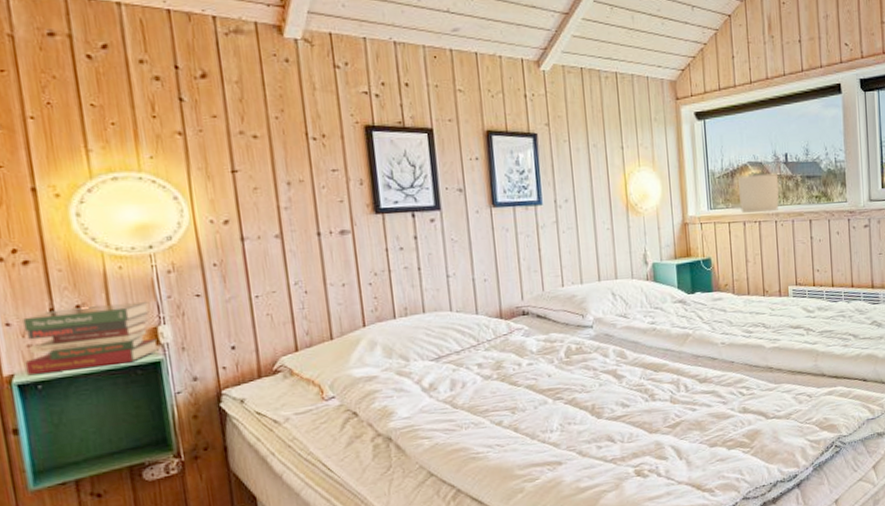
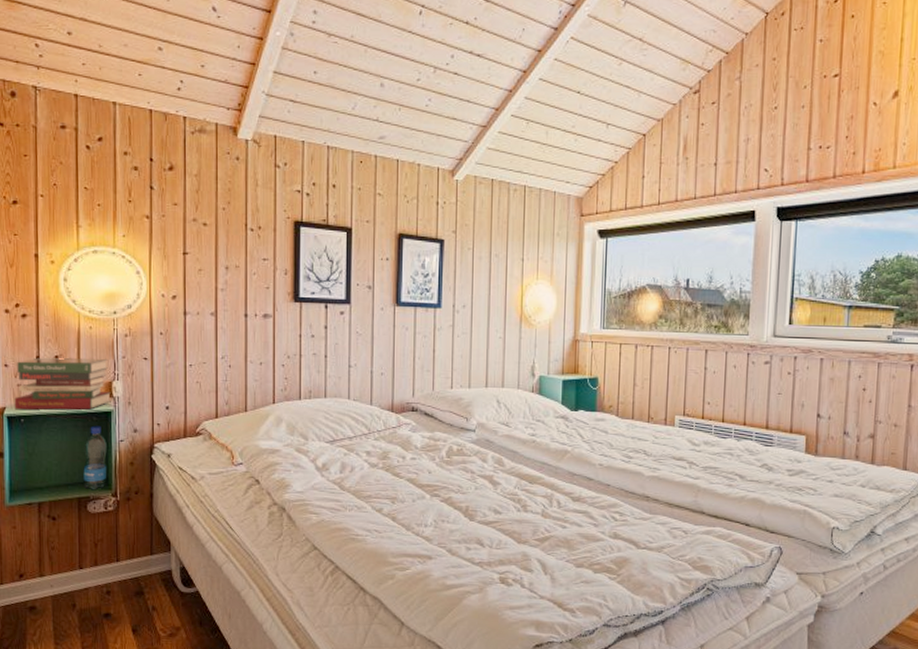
bottle: none [128,379,164,455] -> present [83,425,107,490]
planter: present [737,170,779,213] -> none [633,294,678,338]

